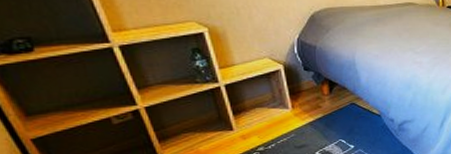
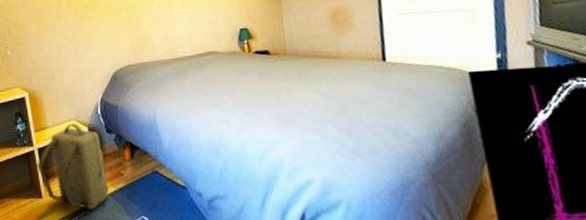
backpack: none [225,61,307,138] -> present [37,123,109,211]

